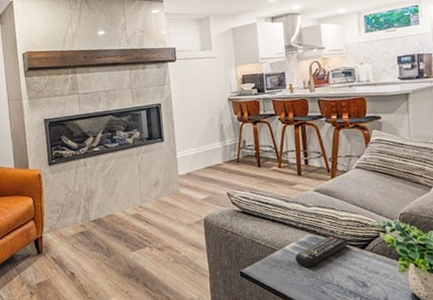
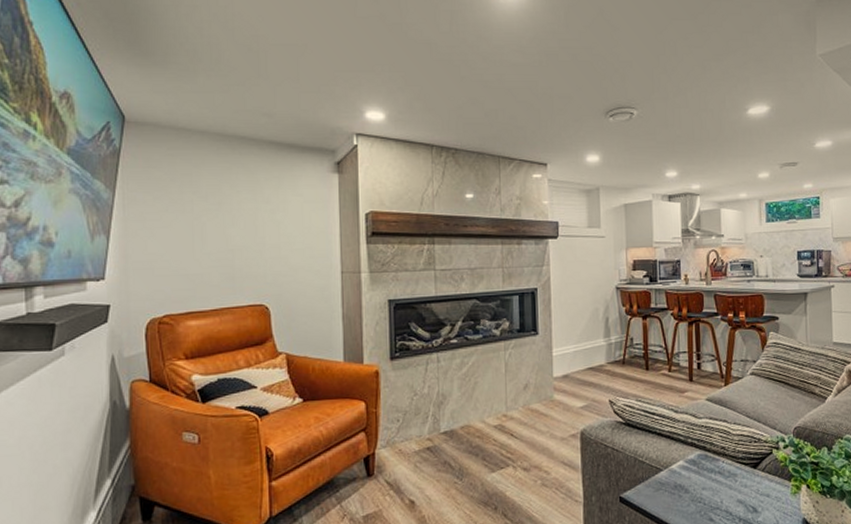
remote control: present [295,236,349,268] -> none [681,453,741,490]

